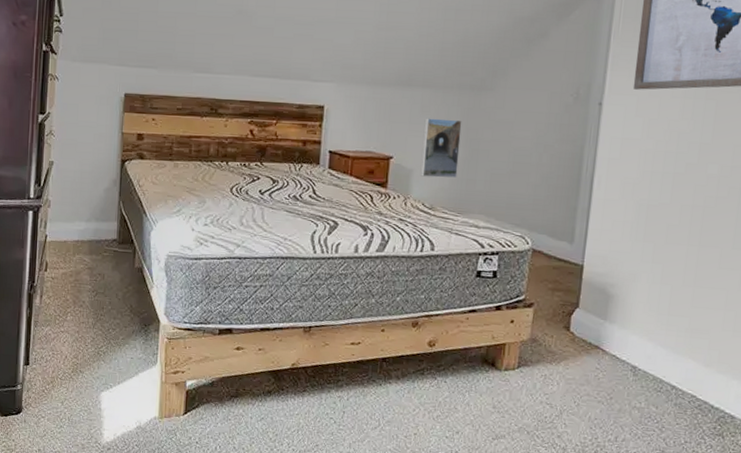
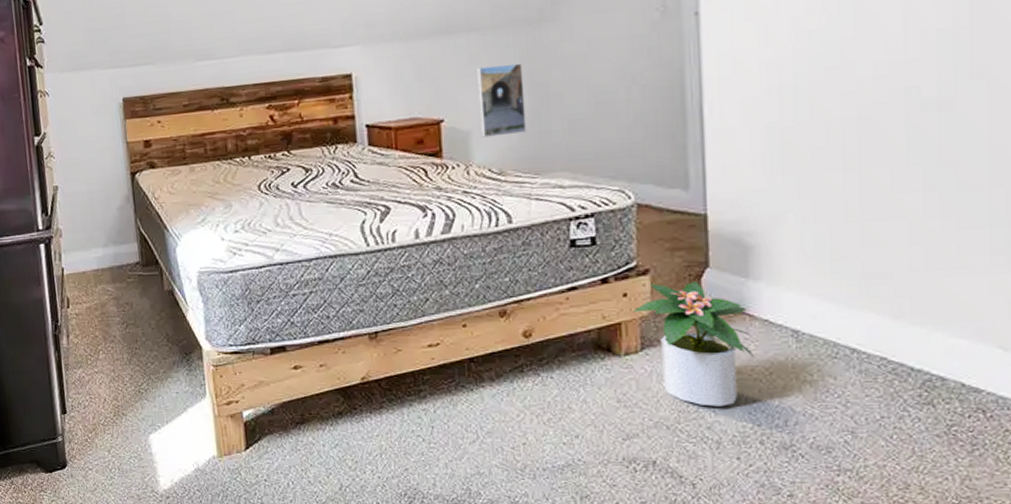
potted plant: none [515,315,602,421] -> present [632,282,756,407]

